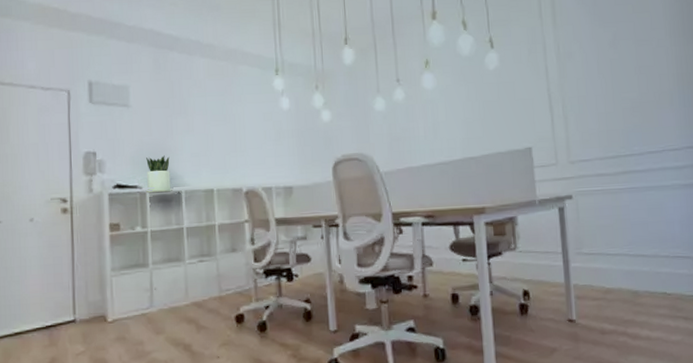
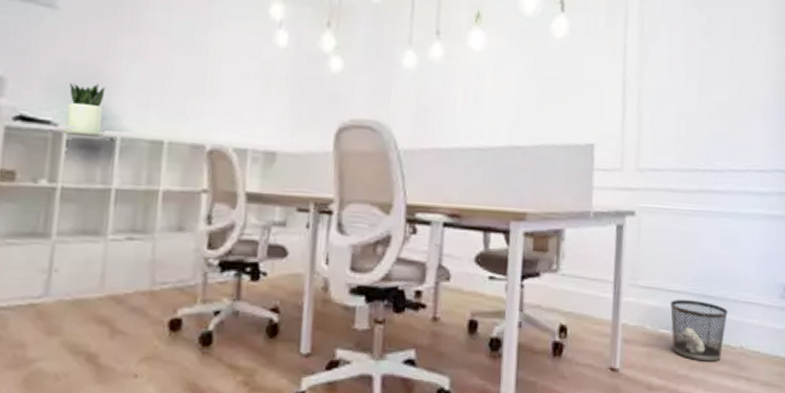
waste bin: none [611,259,661,308] -> present [670,299,728,362]

